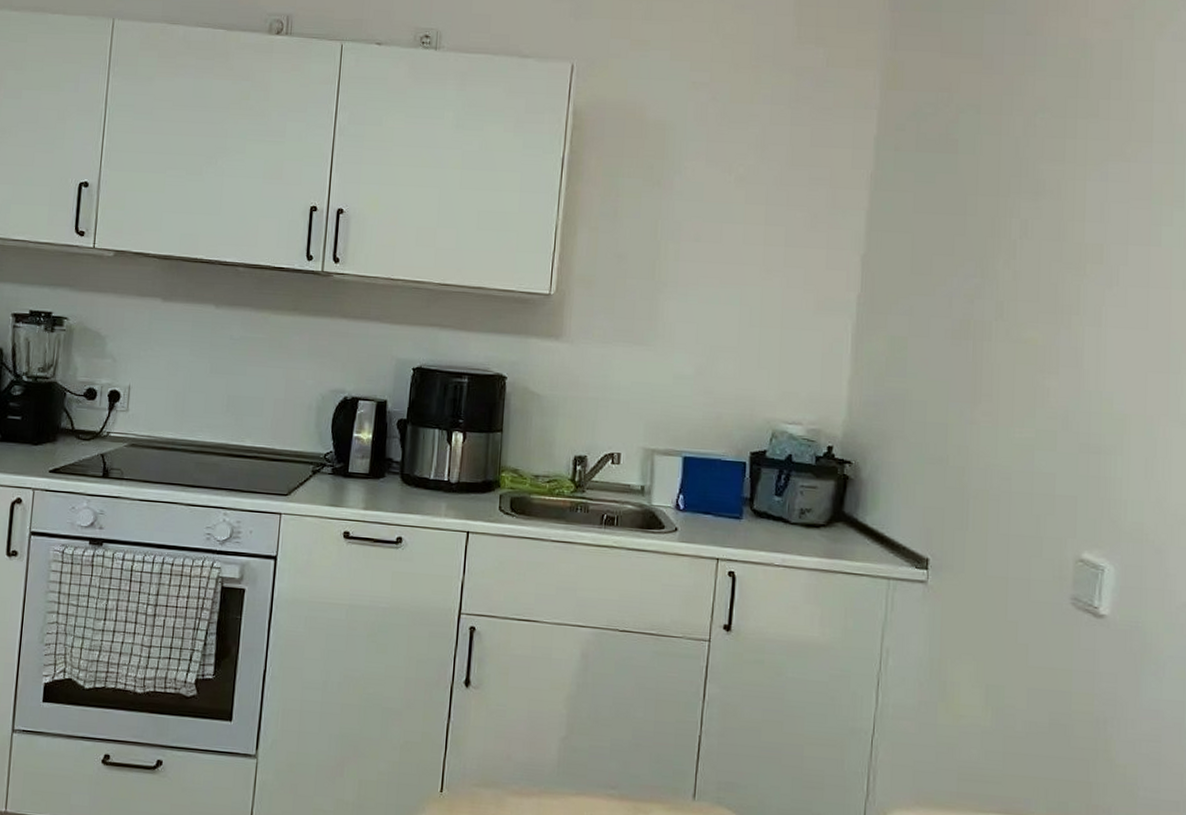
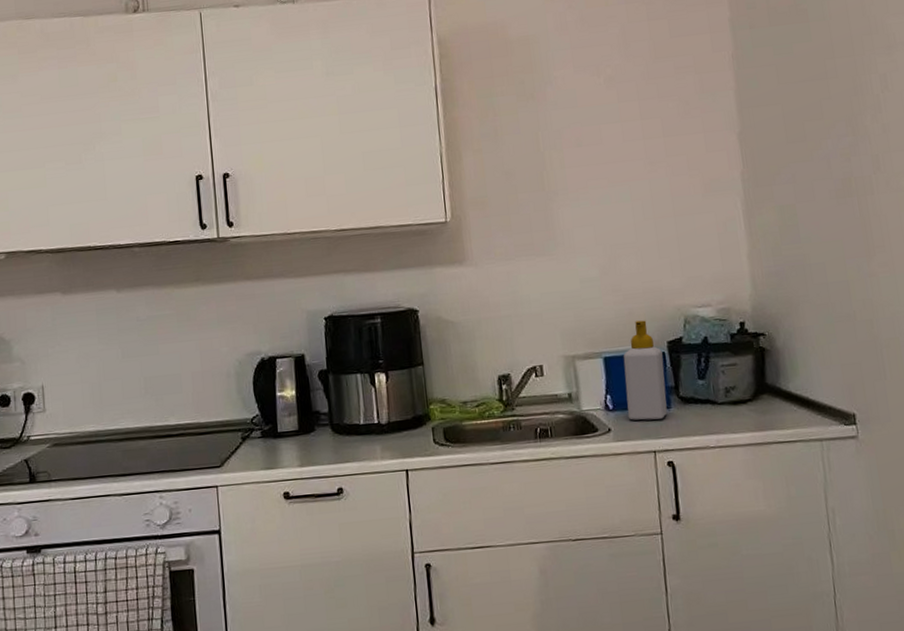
soap bottle: none [697,426,744,528] -> present [623,320,668,421]

